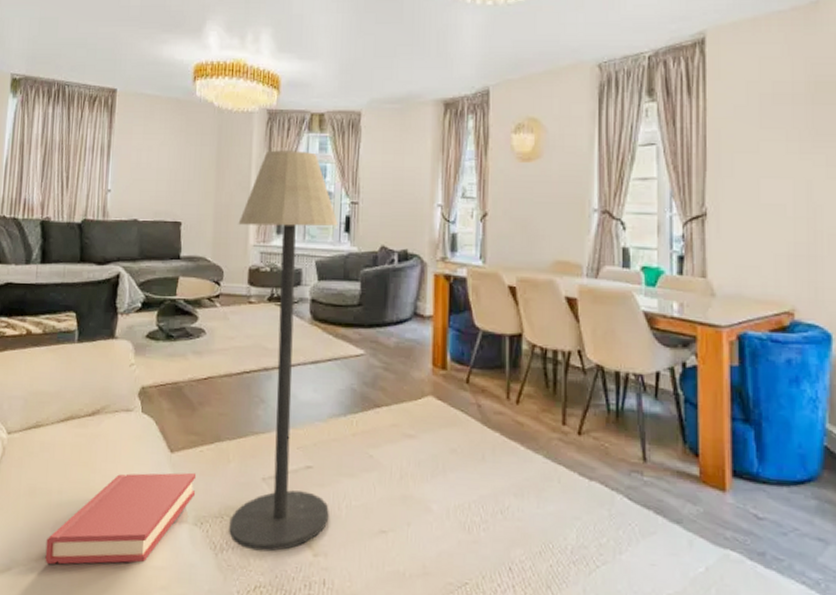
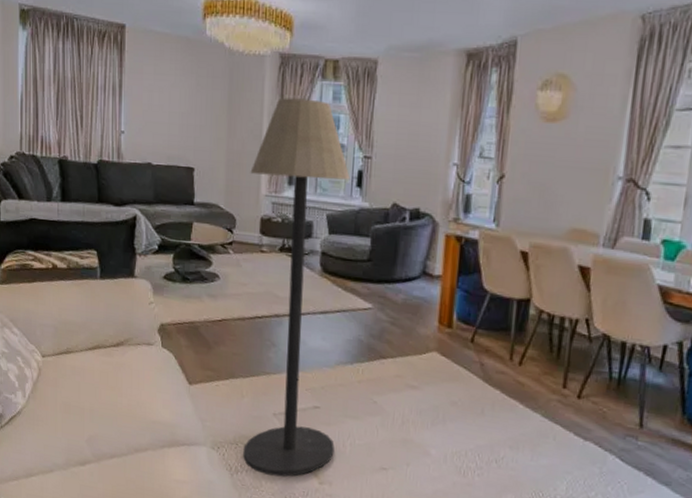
hardback book: present [45,472,197,565] -> none [82,399,213,476]

